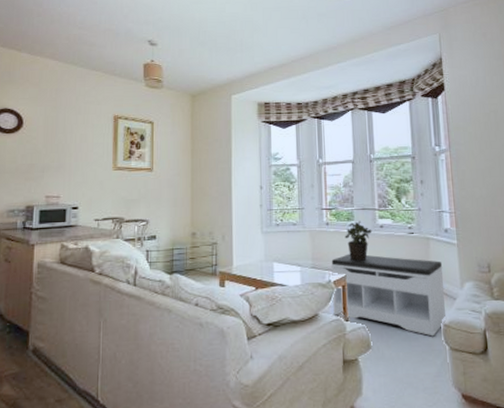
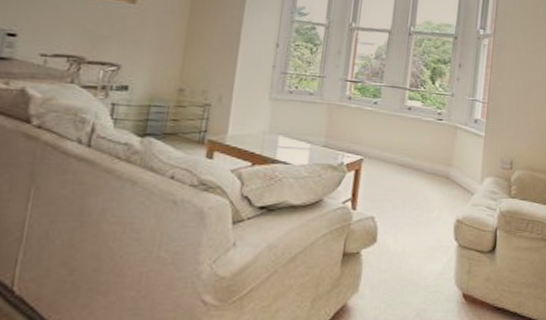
bench: present [331,254,447,337] -> none [340,134,467,232]
potted plant: present [345,221,372,261] -> none [367,99,399,144]

